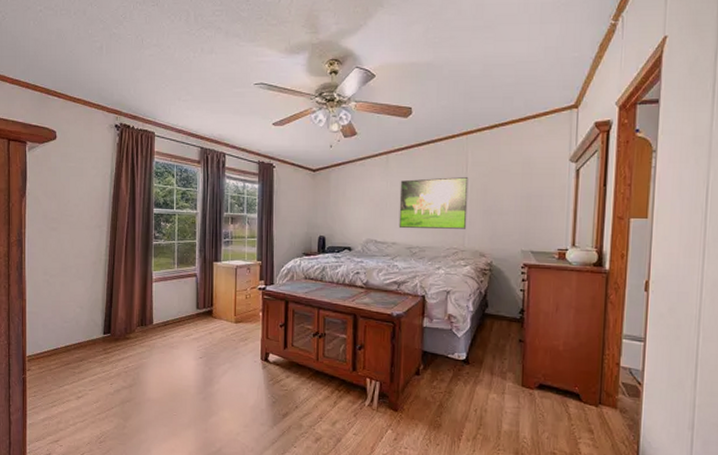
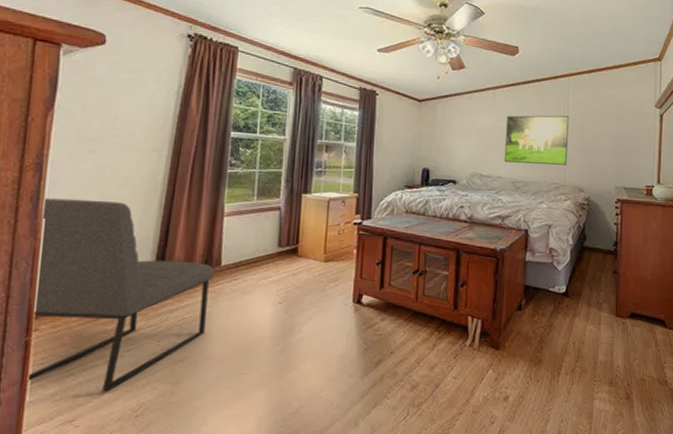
chair: none [25,267,148,421] -> present [26,198,215,392]

